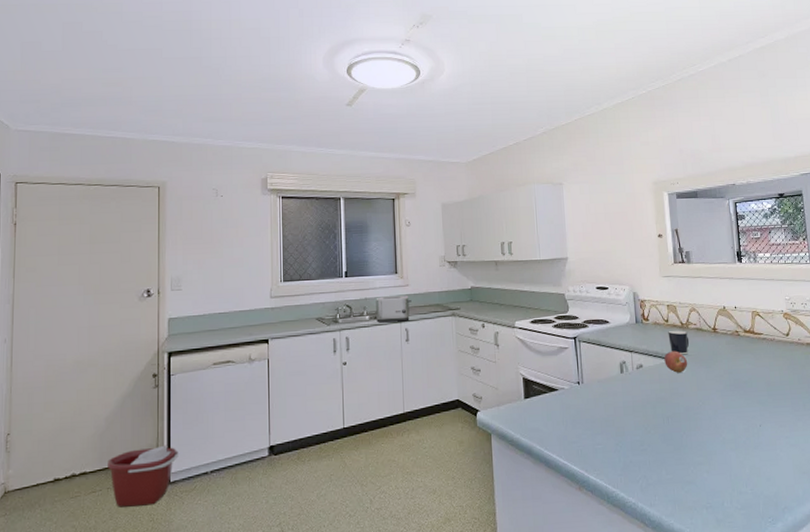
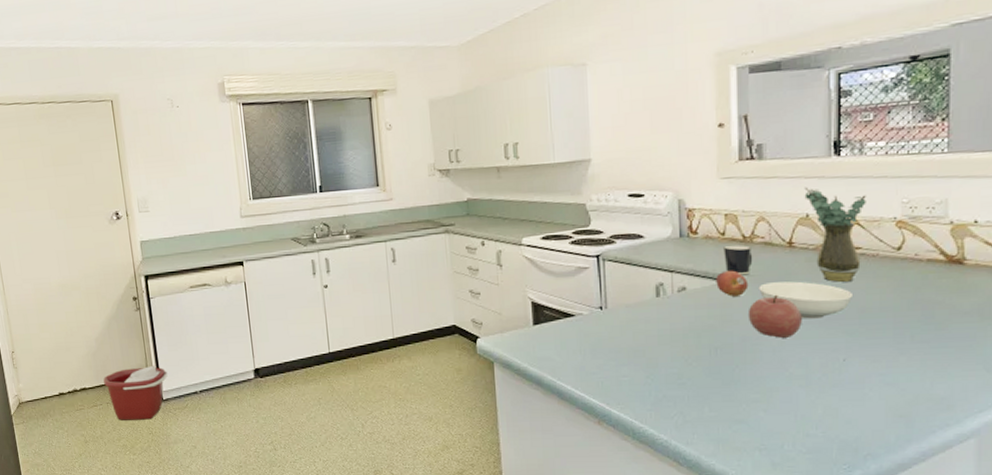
toaster: present [376,295,412,323] -> none [356,211,397,242]
fruit: none [689,371,728,408] -> present [747,294,802,338]
bowl: none [695,360,762,391] -> present [758,281,854,319]
vase: none [720,285,764,361] -> present [804,186,866,282]

